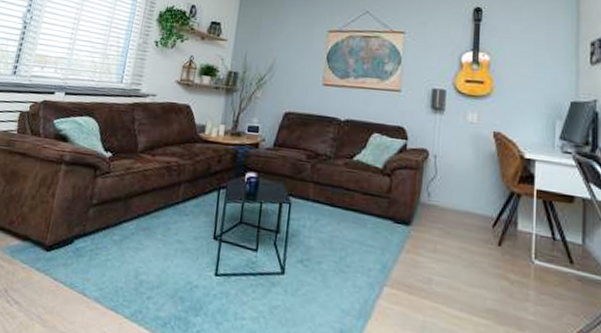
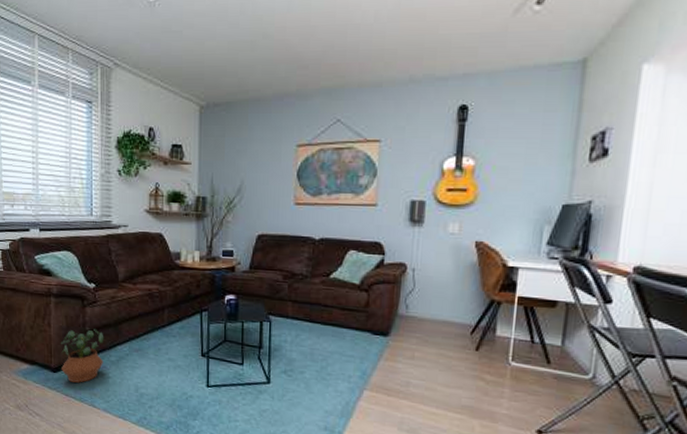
potted plant: none [56,202,111,265] -> present [60,328,104,383]

